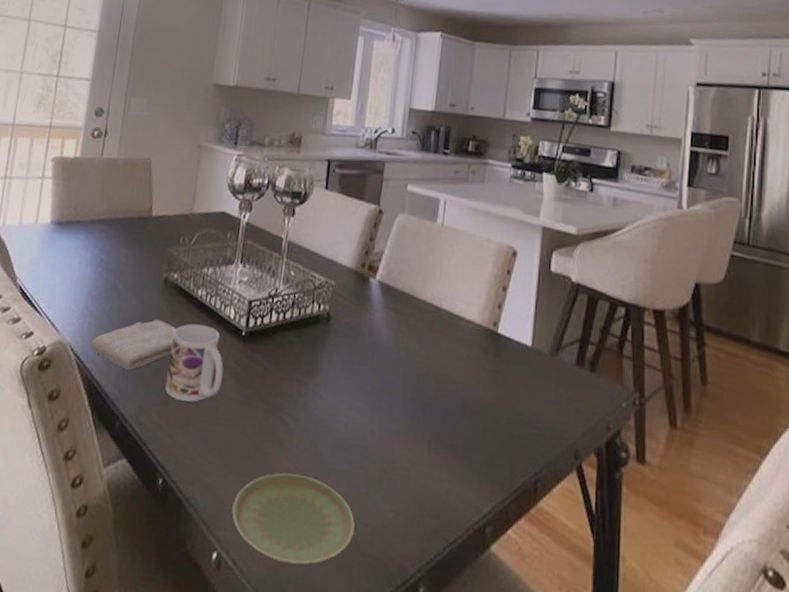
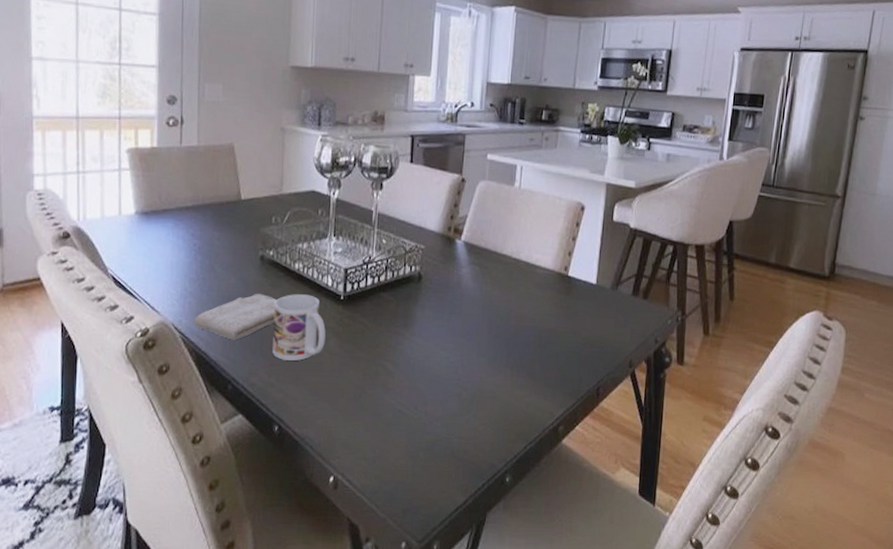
plate: present [232,472,355,565] -> none [344,407,451,476]

